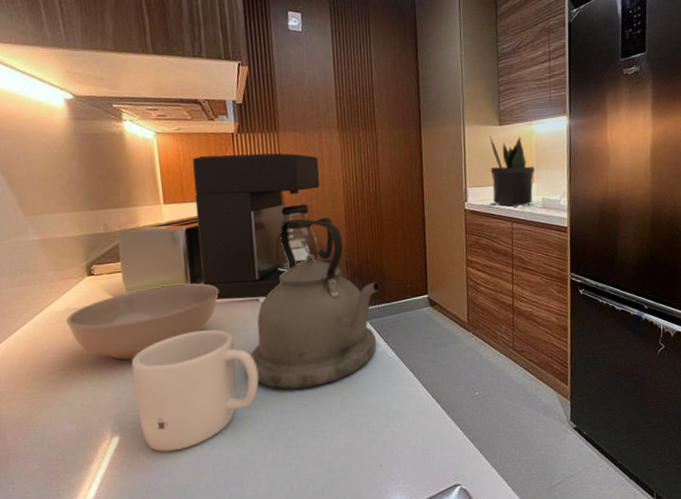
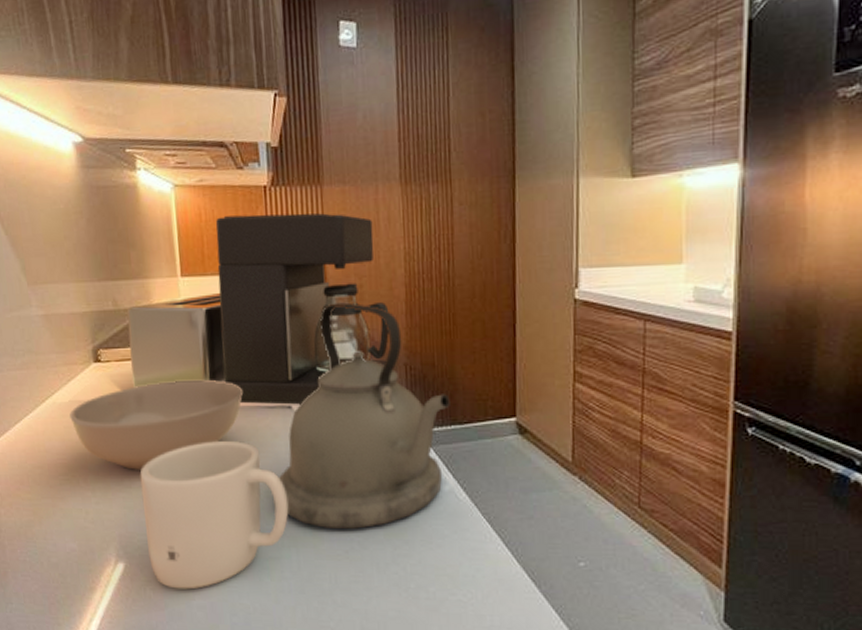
planter: present [489,135,535,207] -> none [615,192,684,297]

